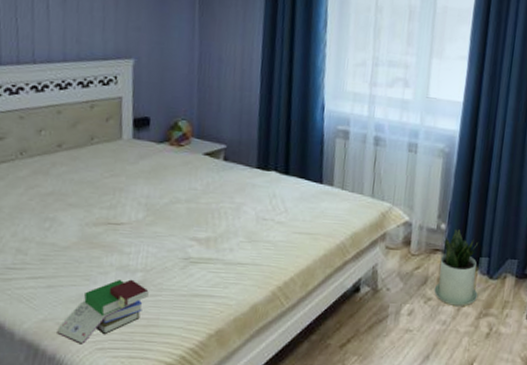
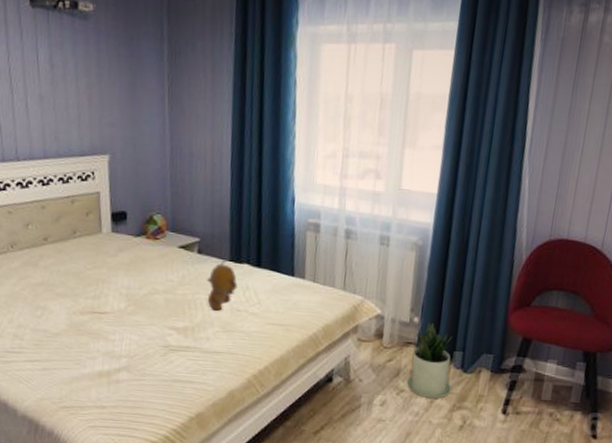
book: present [57,279,149,346] -> none [54,364,133,423]
stuffed bear: none [232,168,264,220] -> present [207,261,238,311]

